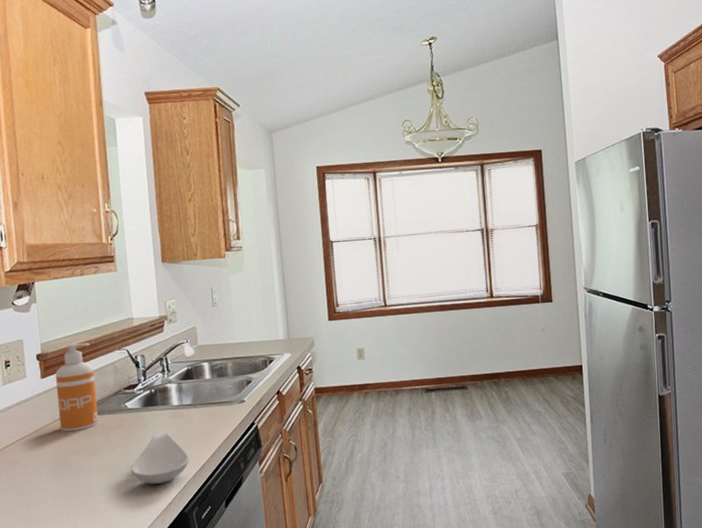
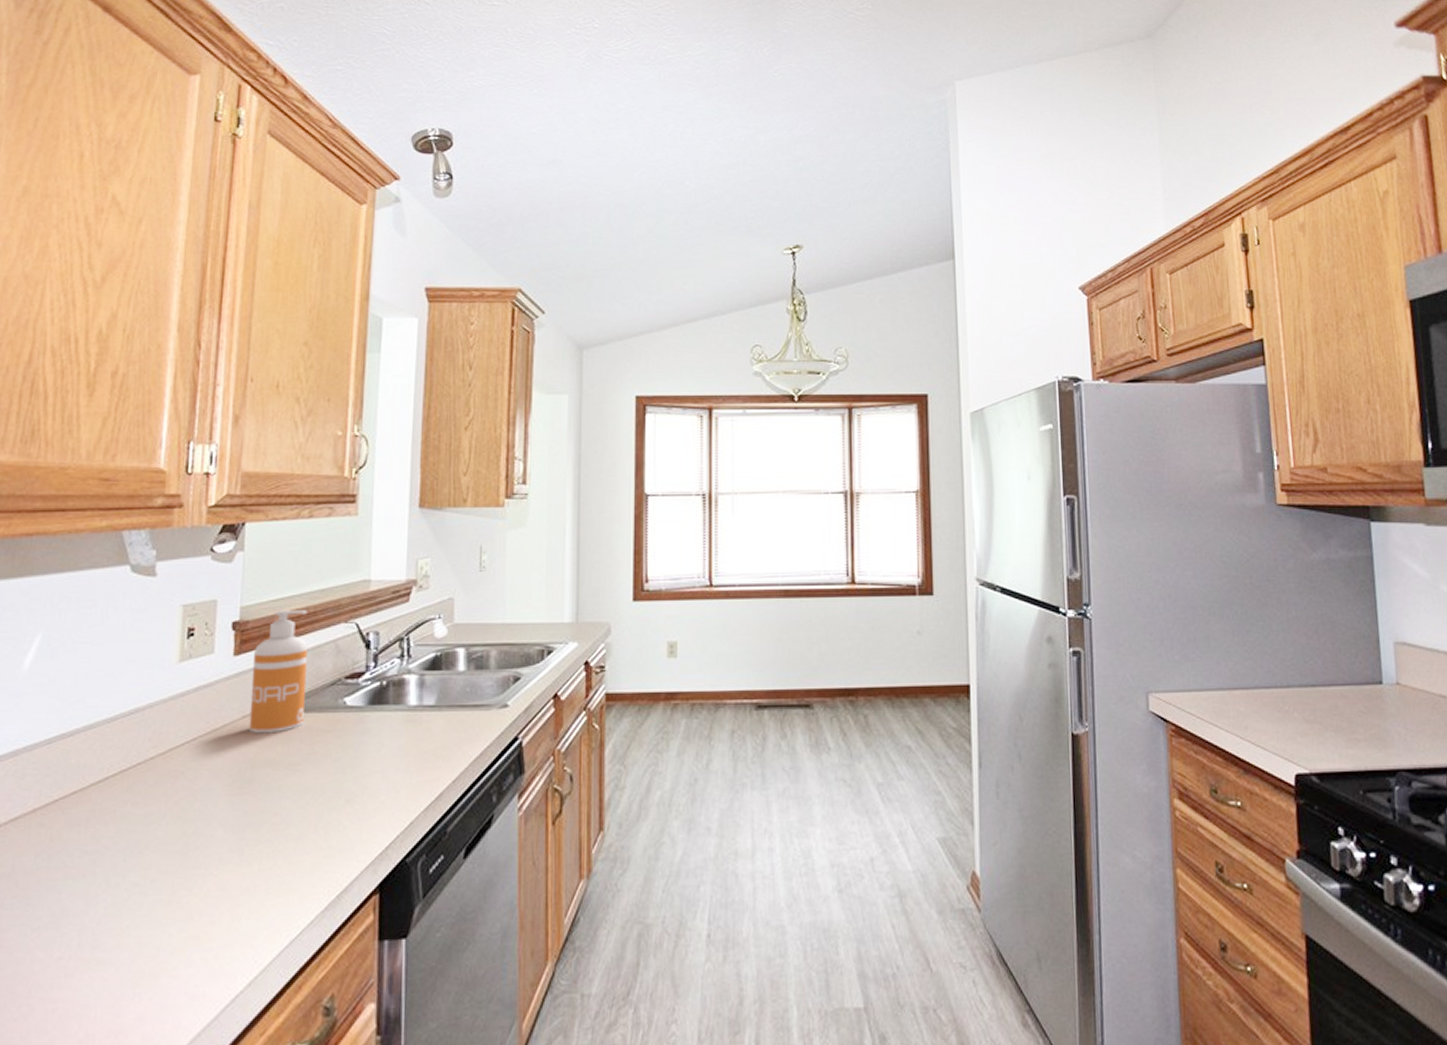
spoon rest: present [130,432,189,485] -> none [338,743,422,819]

